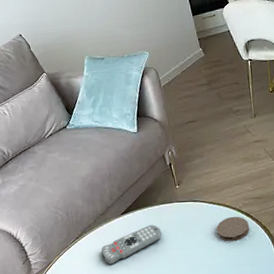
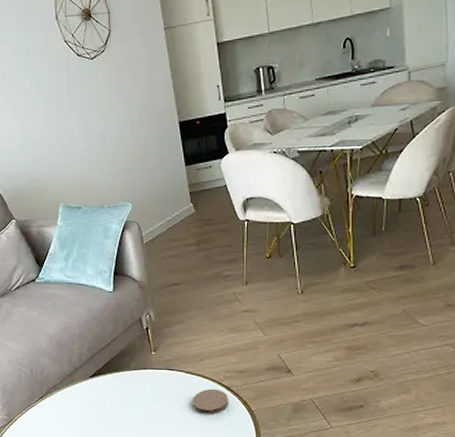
remote control: present [101,225,162,265] -> none [66,390,133,428]

